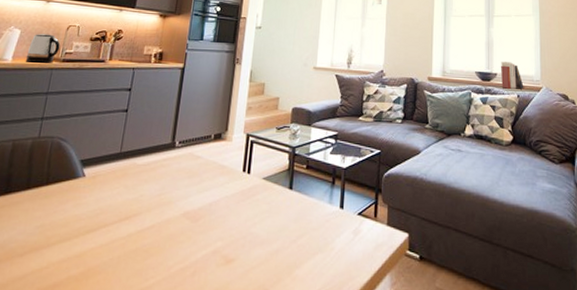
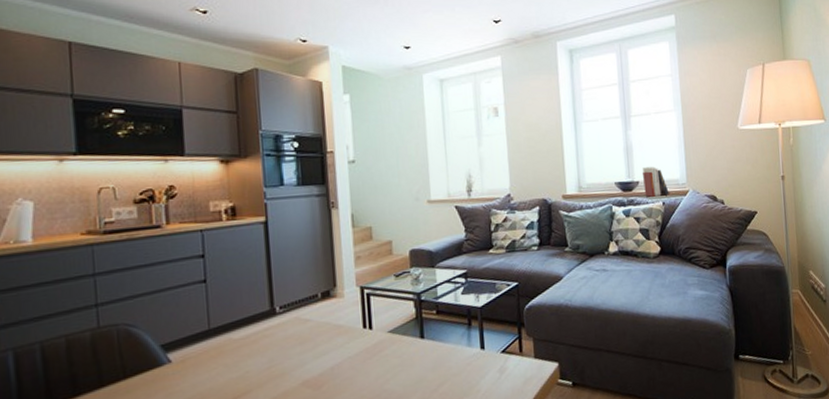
kettle: present [25,34,61,63] -> none [50,202,95,241]

